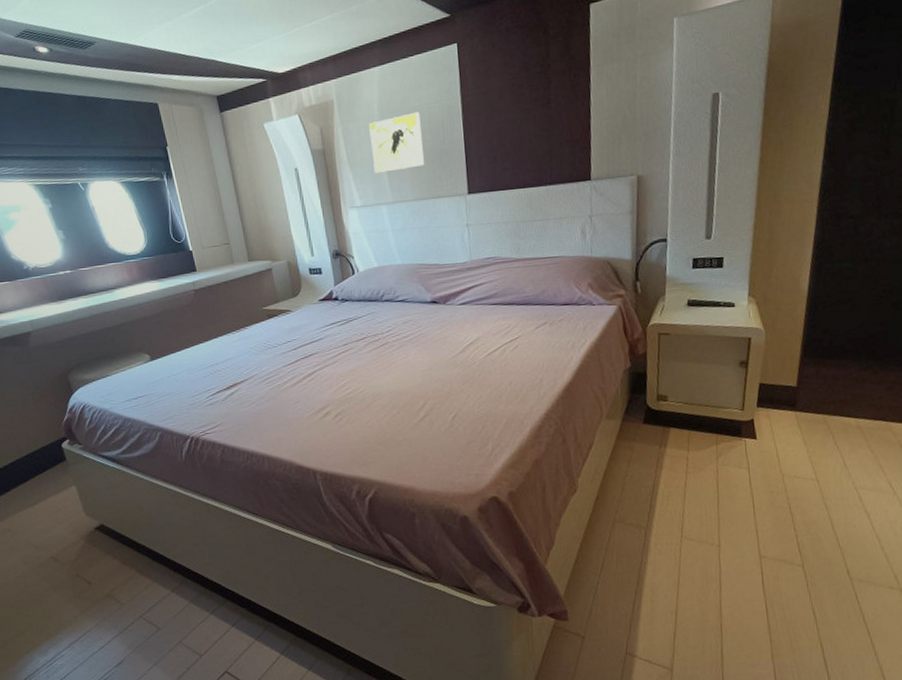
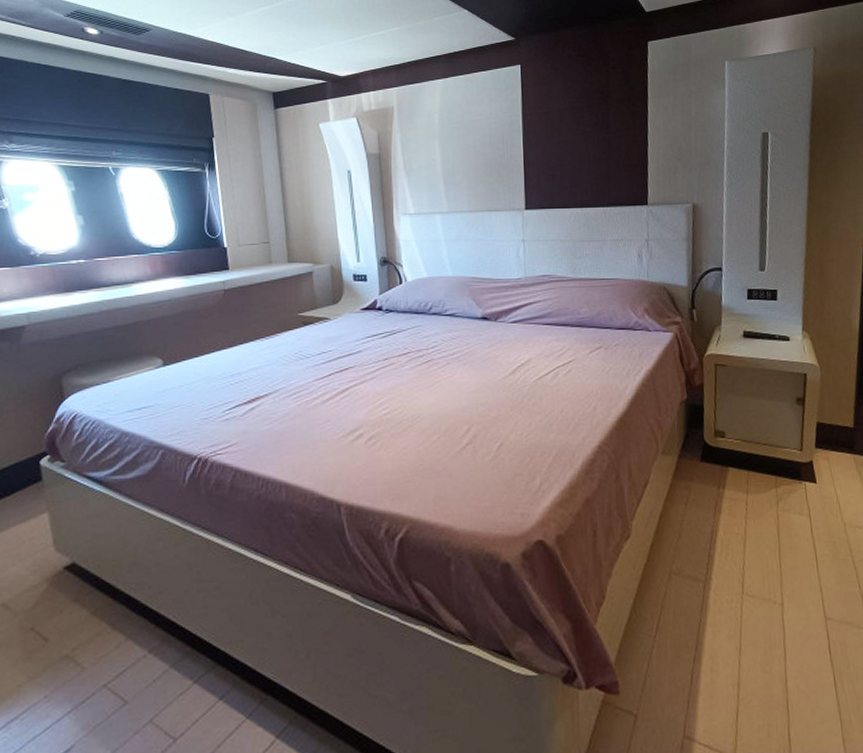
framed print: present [369,112,424,173] -> none [428,125,482,182]

